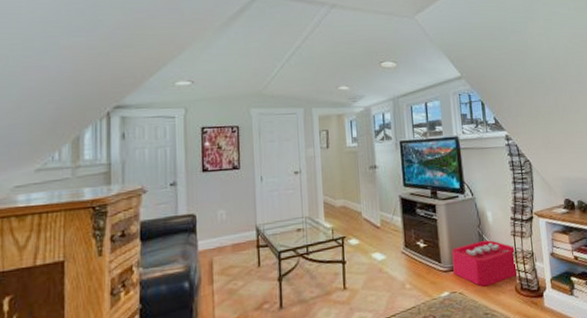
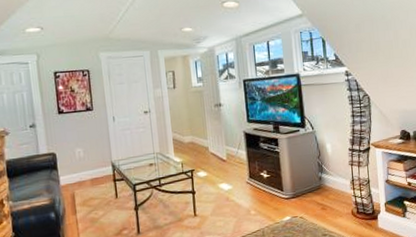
storage bin: present [452,240,537,287] -> none [293,170,372,211]

